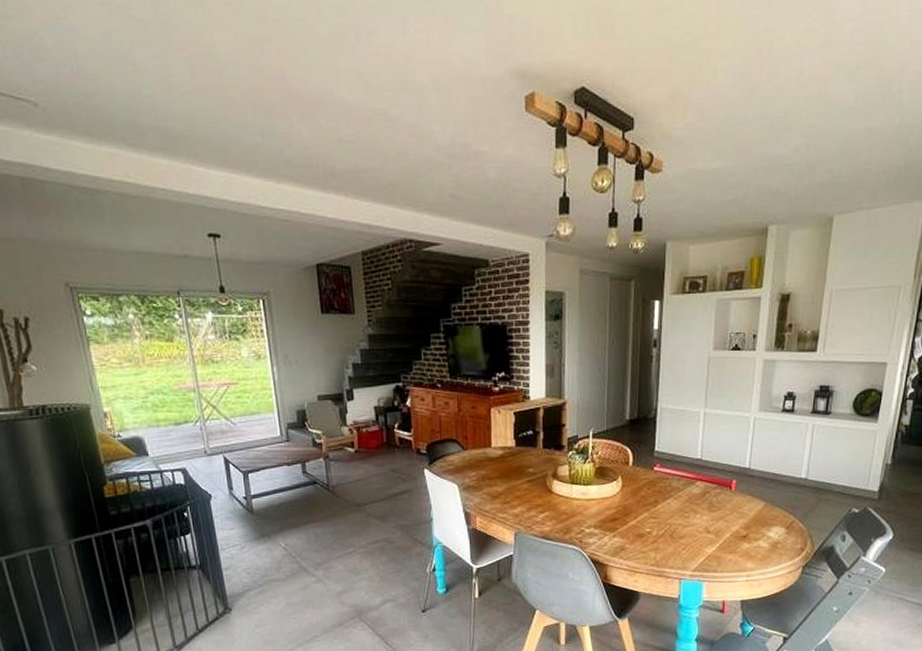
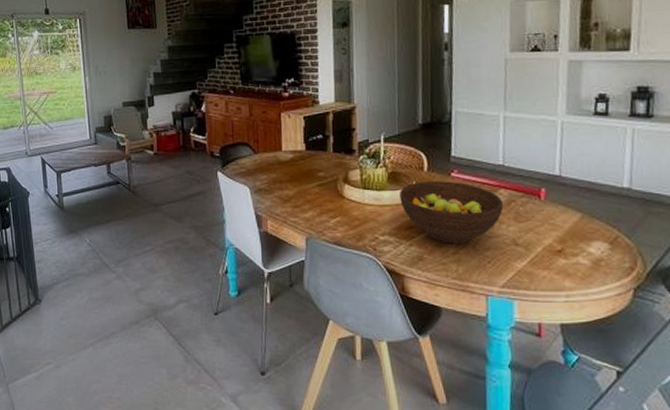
fruit bowl: none [606,475,699,534] -> present [400,181,504,245]

